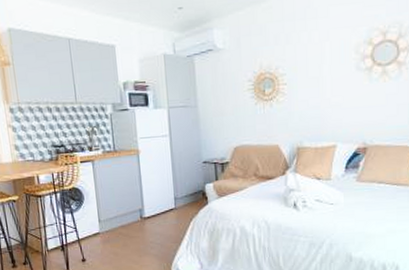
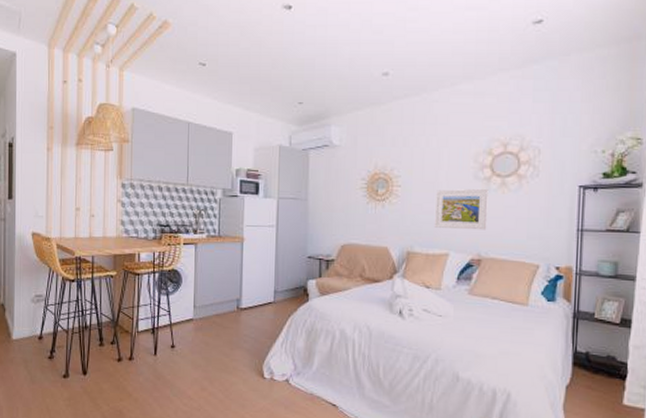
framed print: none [320,78,371,121] -> present [434,188,489,230]

